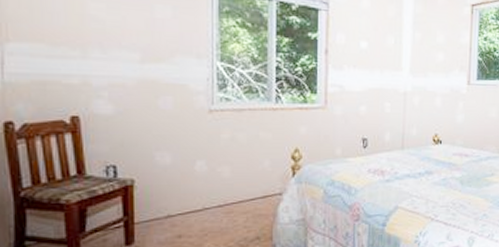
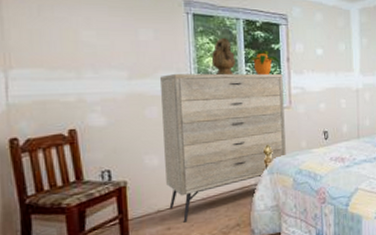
dresser: none [176,60,319,231] -> present [159,73,286,223]
decorative urn: none [237,20,265,66] -> present [211,37,235,76]
potted plant: none [277,35,318,68] -> present [246,47,281,75]

